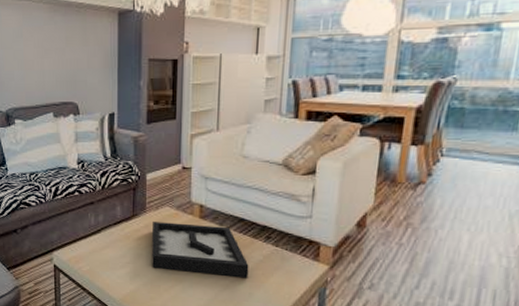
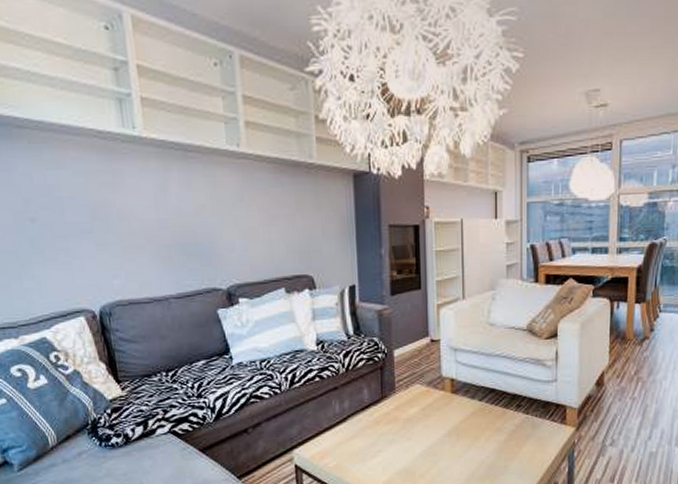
decorative tray: present [152,222,249,279] -> none [403,399,503,454]

